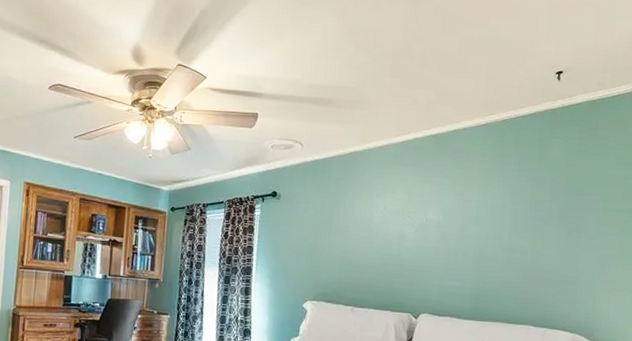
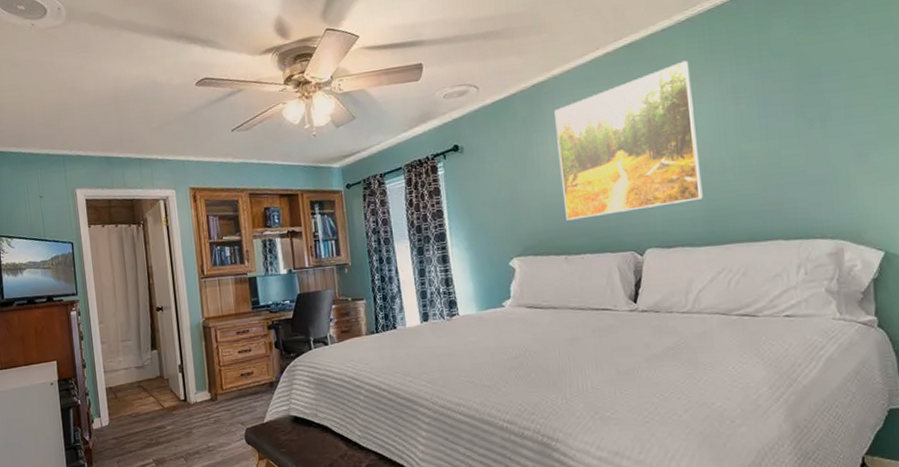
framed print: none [358,158,481,279] -> present [554,60,703,221]

